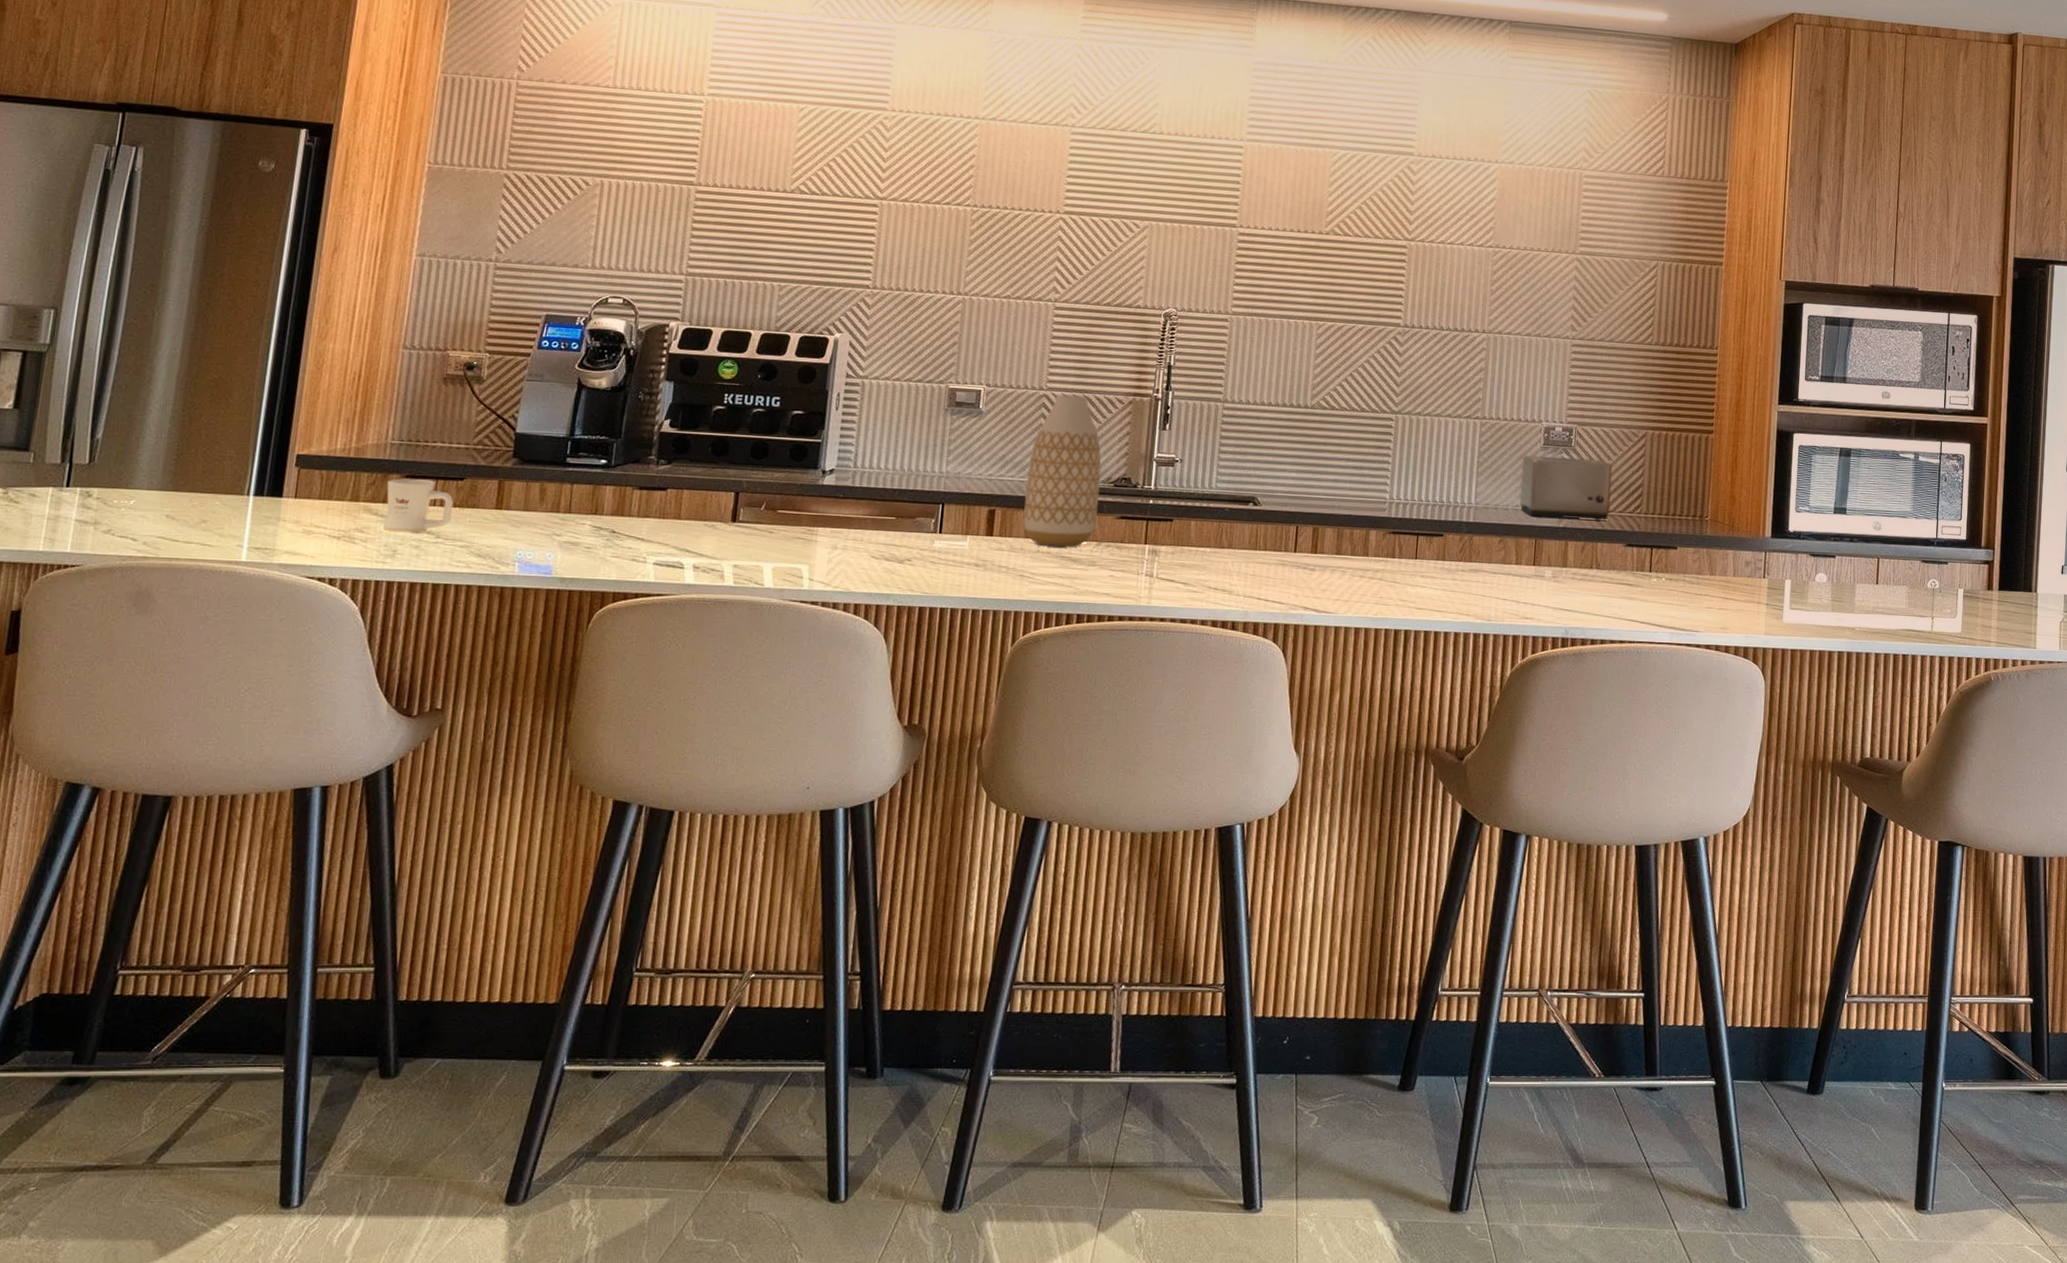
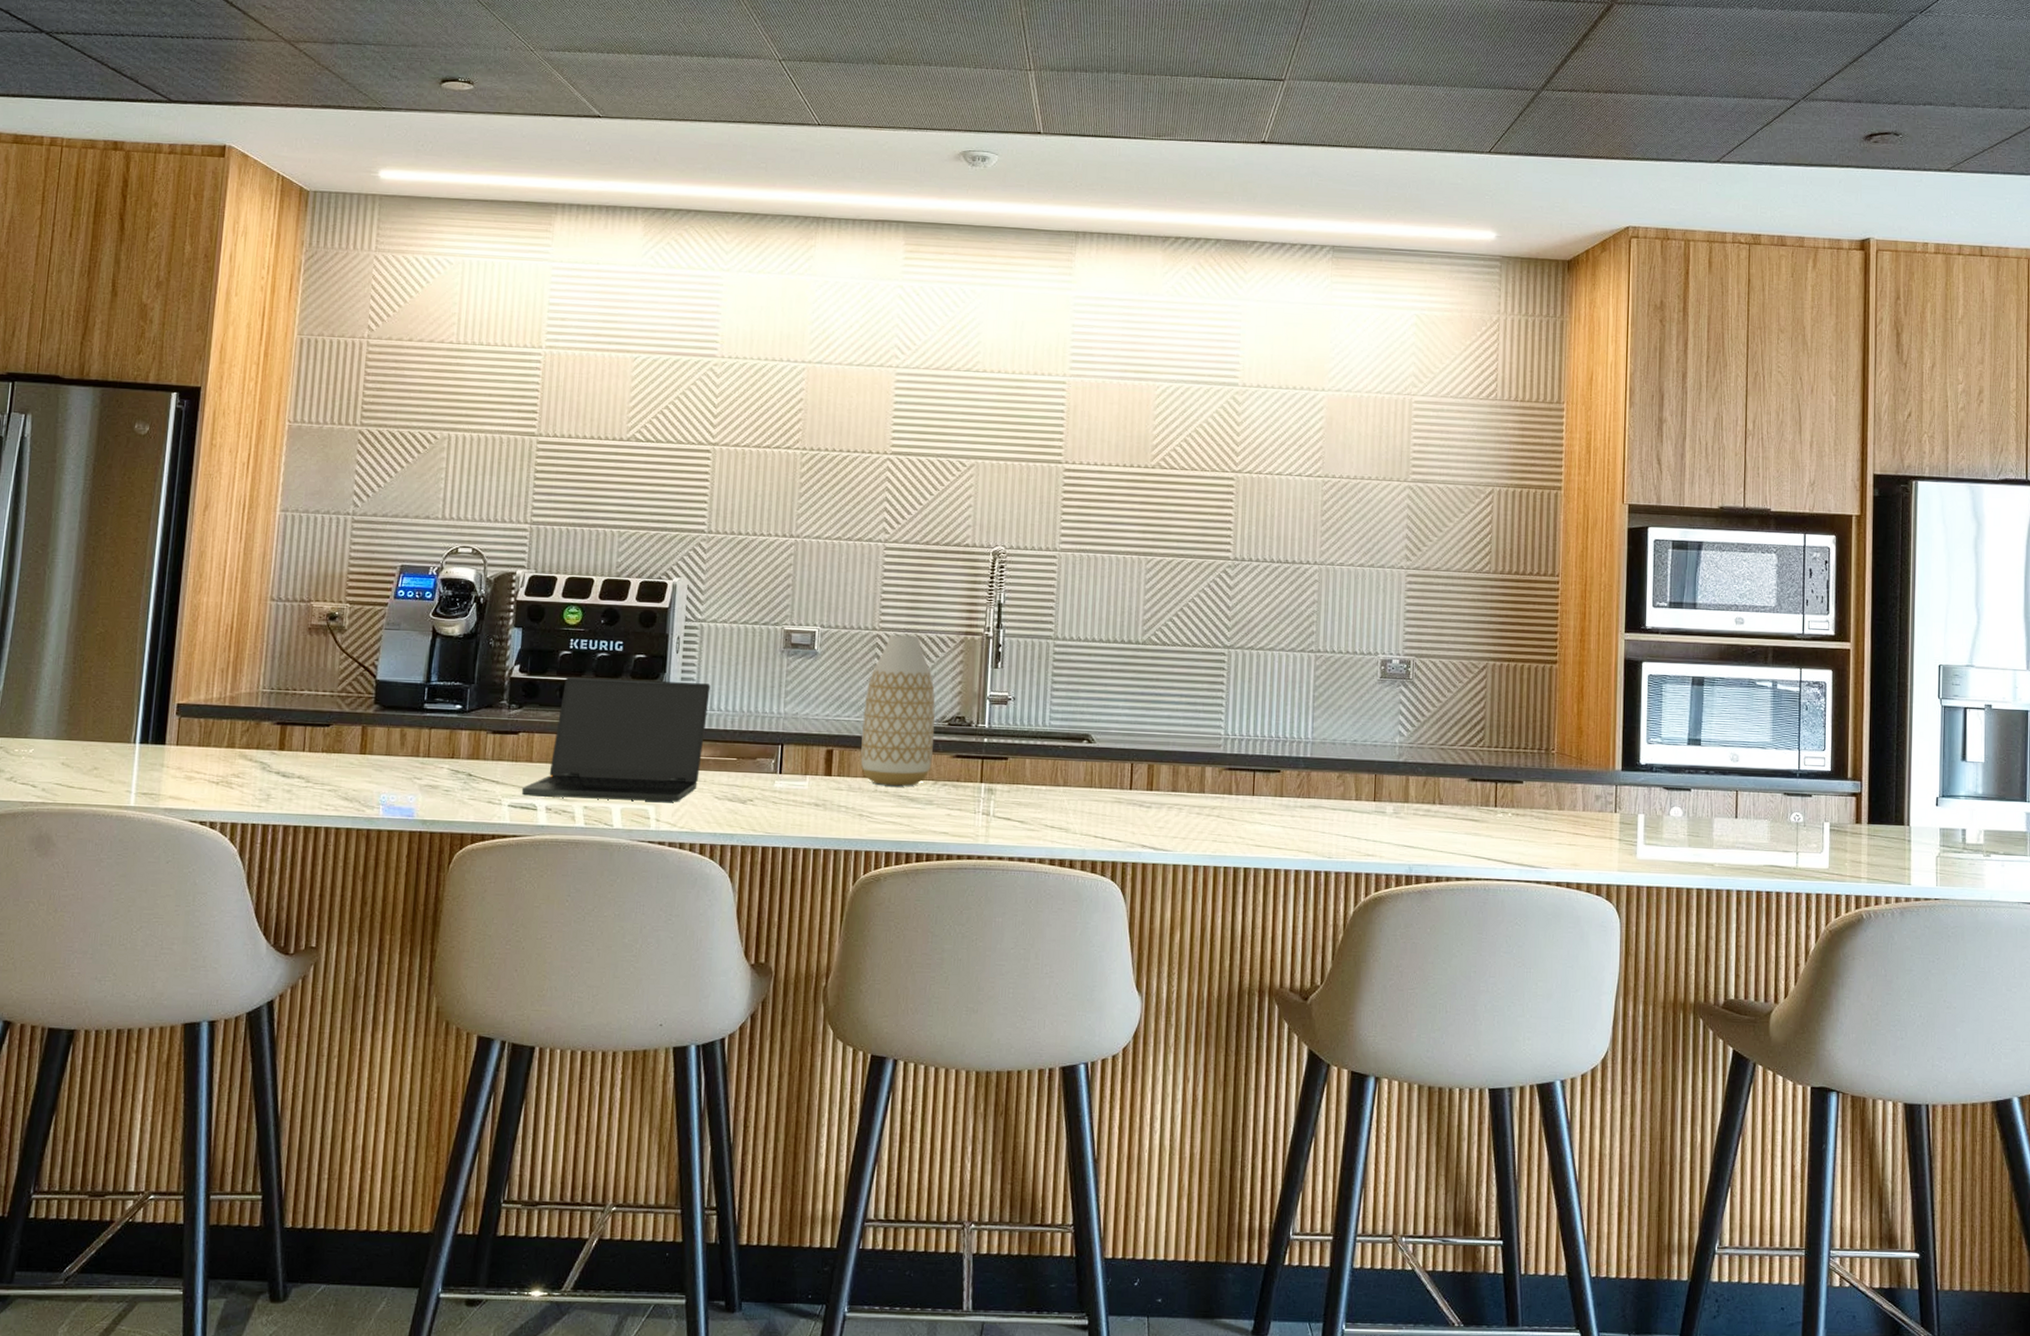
mug: present [382,478,454,533] -> none [256,725,321,778]
laptop: none [668,433,871,561] -> present [521,677,711,802]
toaster: present [1520,455,1613,520] -> none [1358,688,1453,754]

